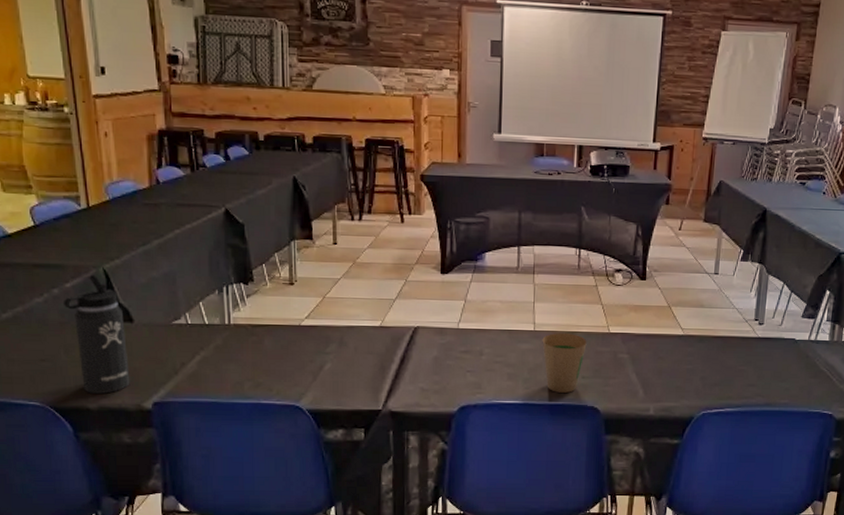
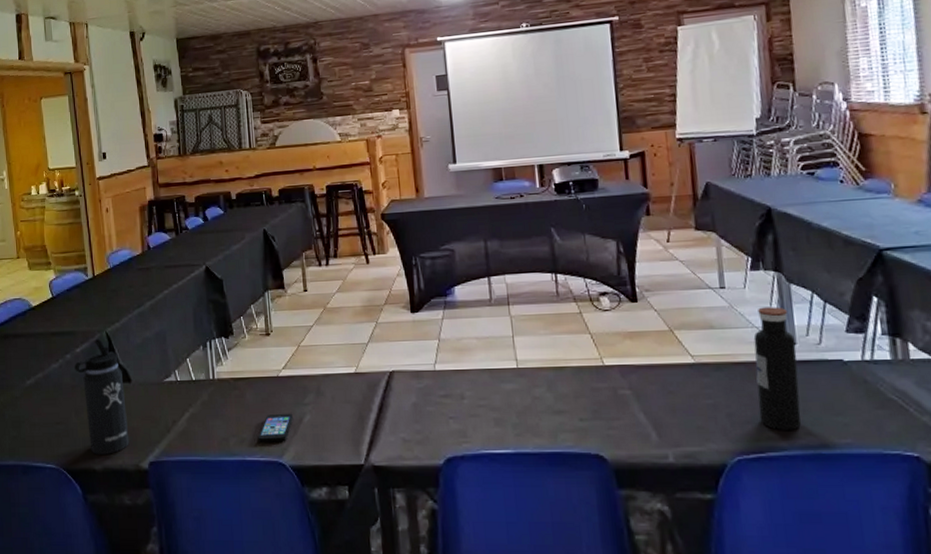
smartphone: none [275,360,314,387] -> present [258,413,294,442]
paper cup: present [542,333,587,393] -> none [527,369,580,439]
water bottle: none [725,292,764,392] -> present [753,306,802,430]

